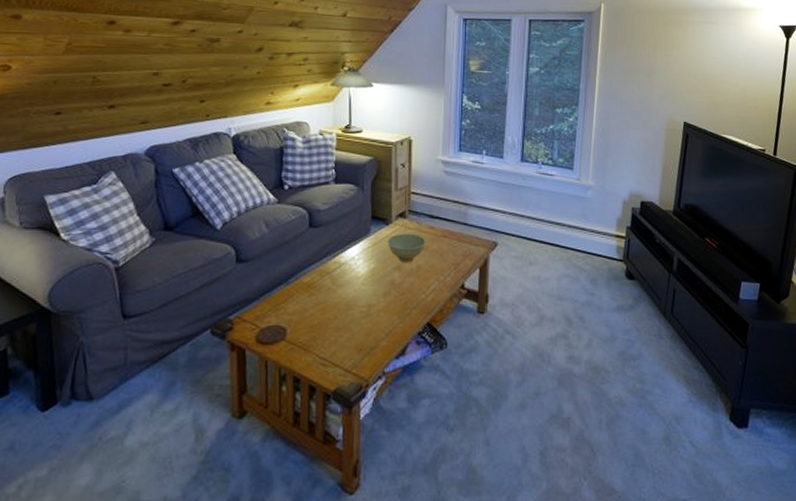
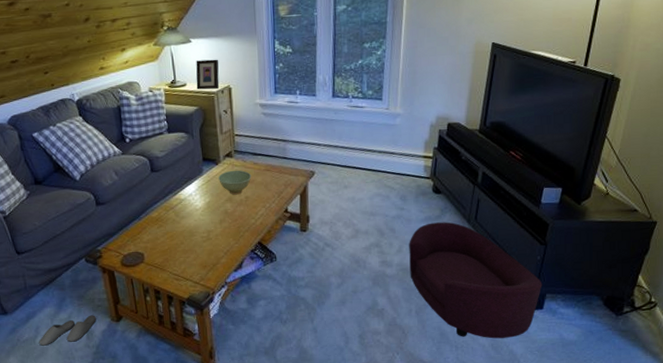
slippers: none [128,407,212,449] -> present [39,315,96,346]
picture frame: none [373,106,401,140] -> present [196,59,220,90]
dog bed: none [599,313,746,464] -> present [409,222,543,339]

